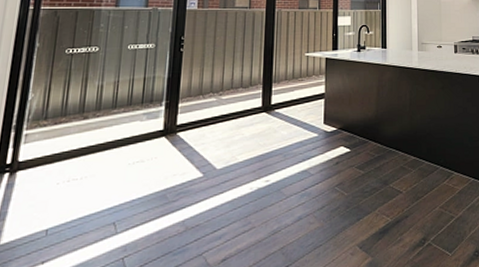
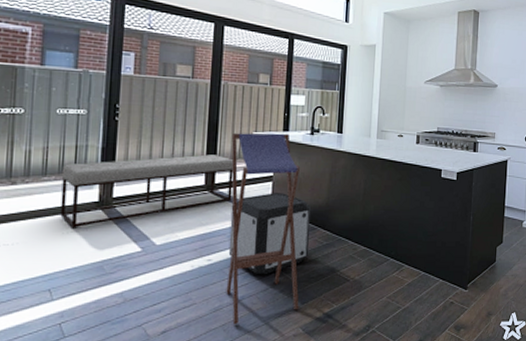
bench: none [127,77,288,158] -> present [60,154,234,228]
stool: none [284,52,355,246] -> present [226,132,300,324]
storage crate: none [285,109,362,193] -> present [228,193,311,275]

